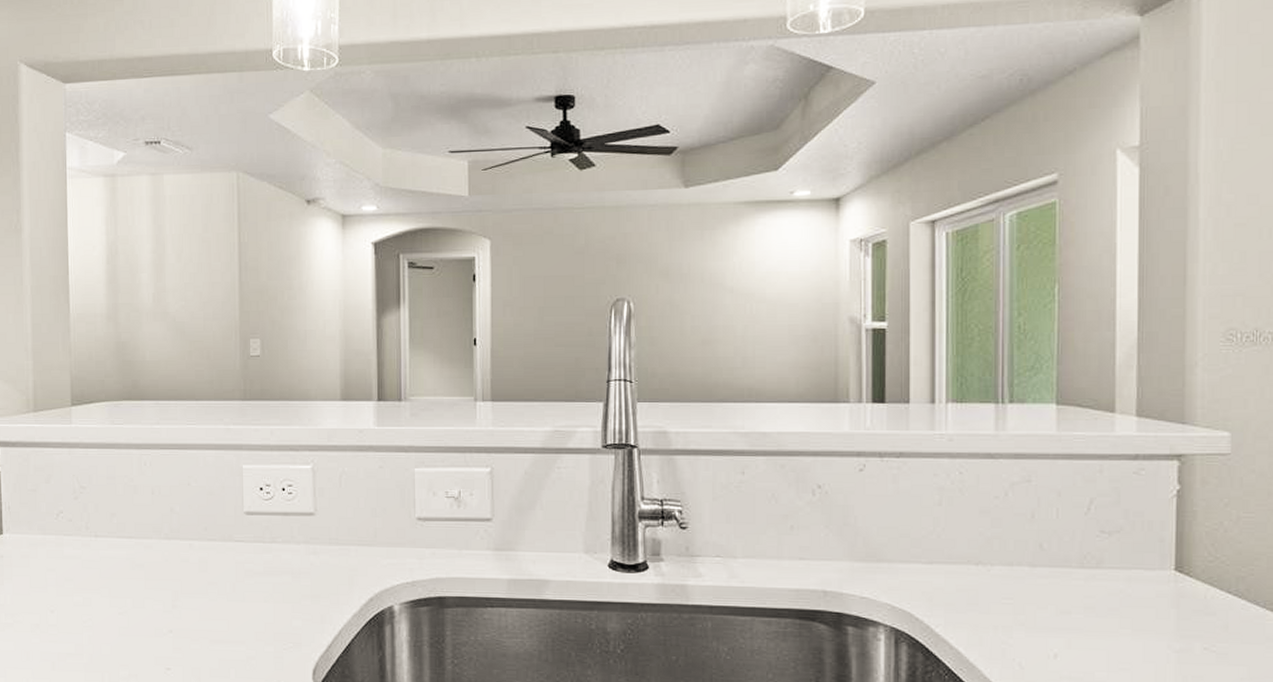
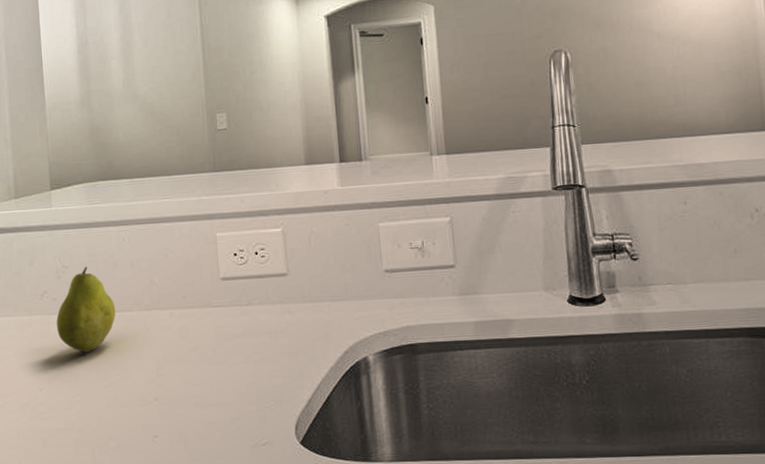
fruit: none [71,489,134,578] -> present [56,267,116,353]

